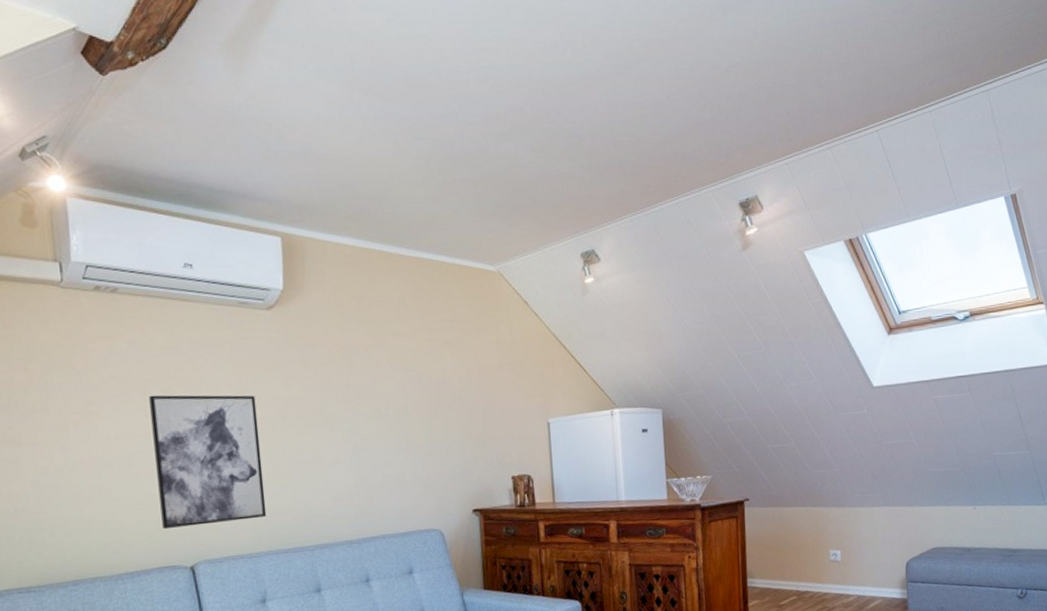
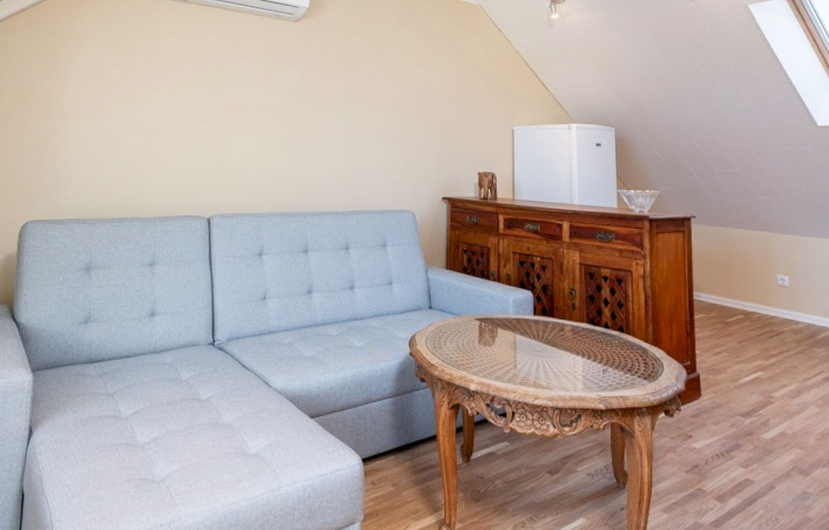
wall art: present [149,395,267,530] -> none [191,79,277,185]

